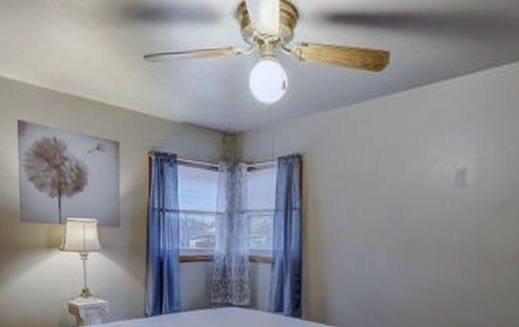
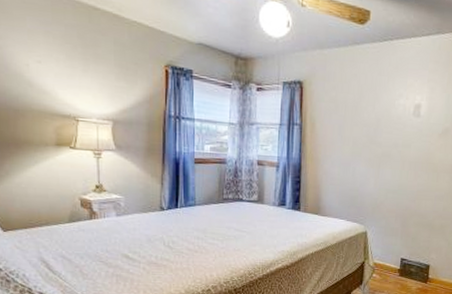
wall art: present [16,120,121,228] -> none [19,18,137,131]

